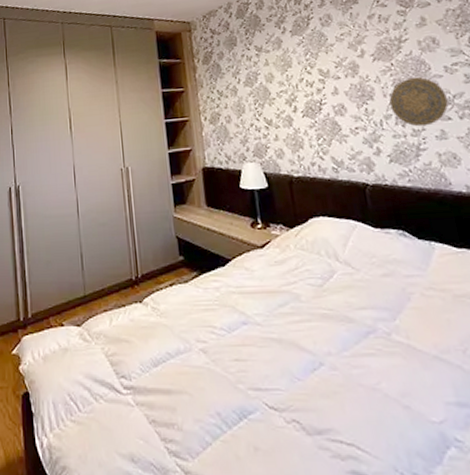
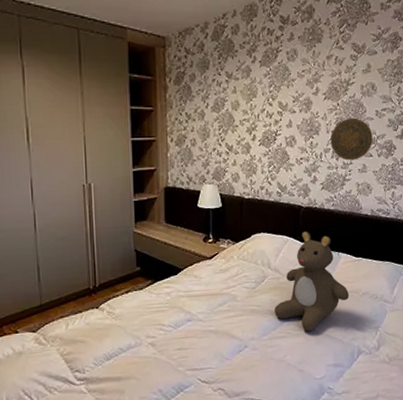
teddy bear: none [352,214,459,350] -> present [275,231,349,332]

